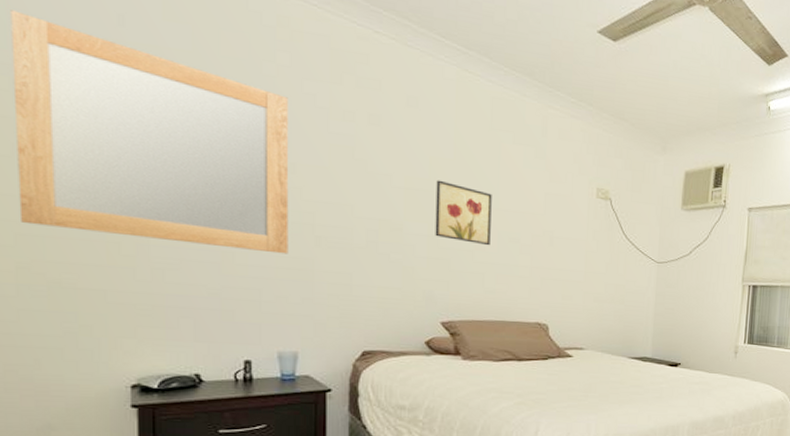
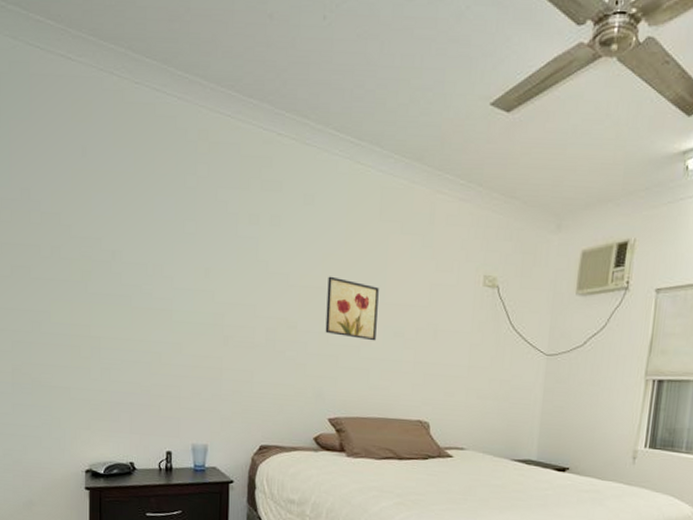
home mirror: present [10,10,289,255] -> none [12,153,205,354]

